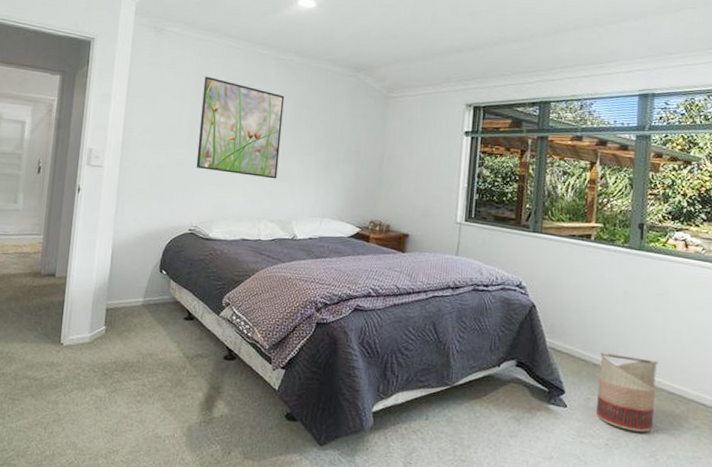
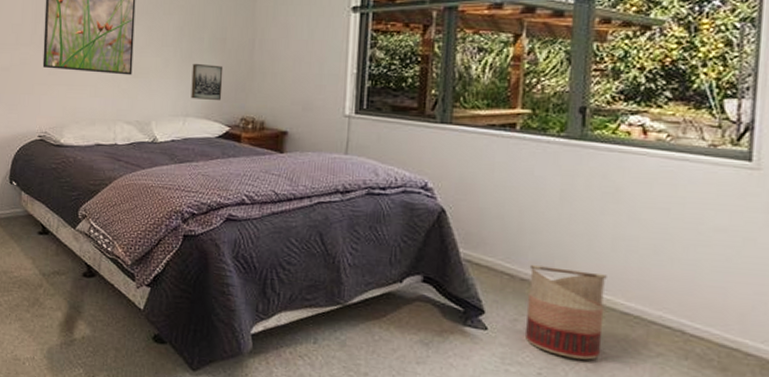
wall art: none [327,172,357,205] -> present [191,64,223,100]

